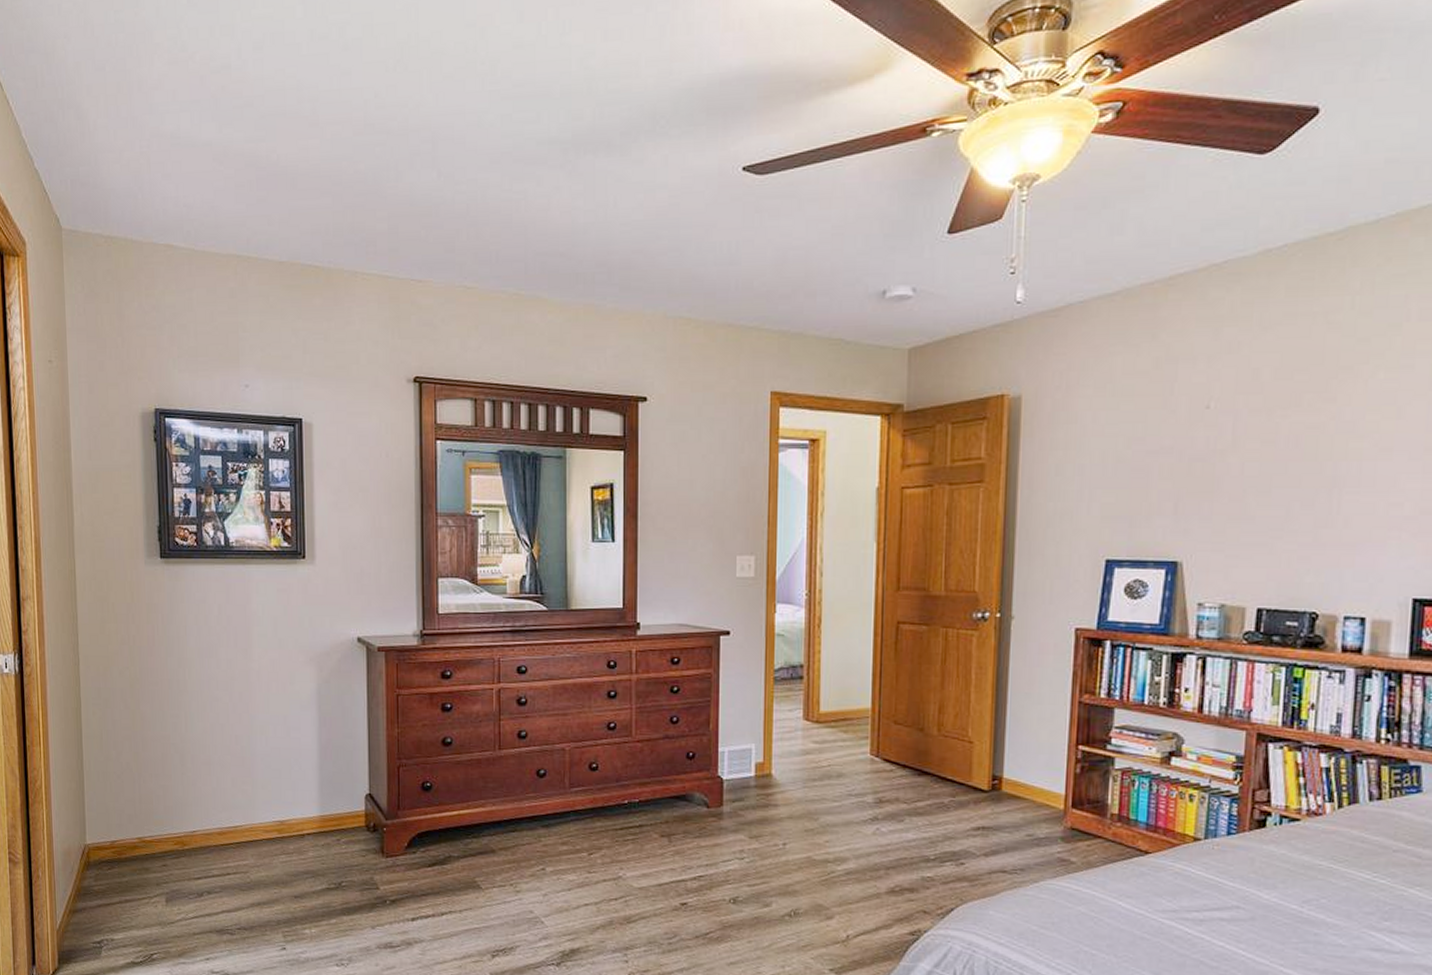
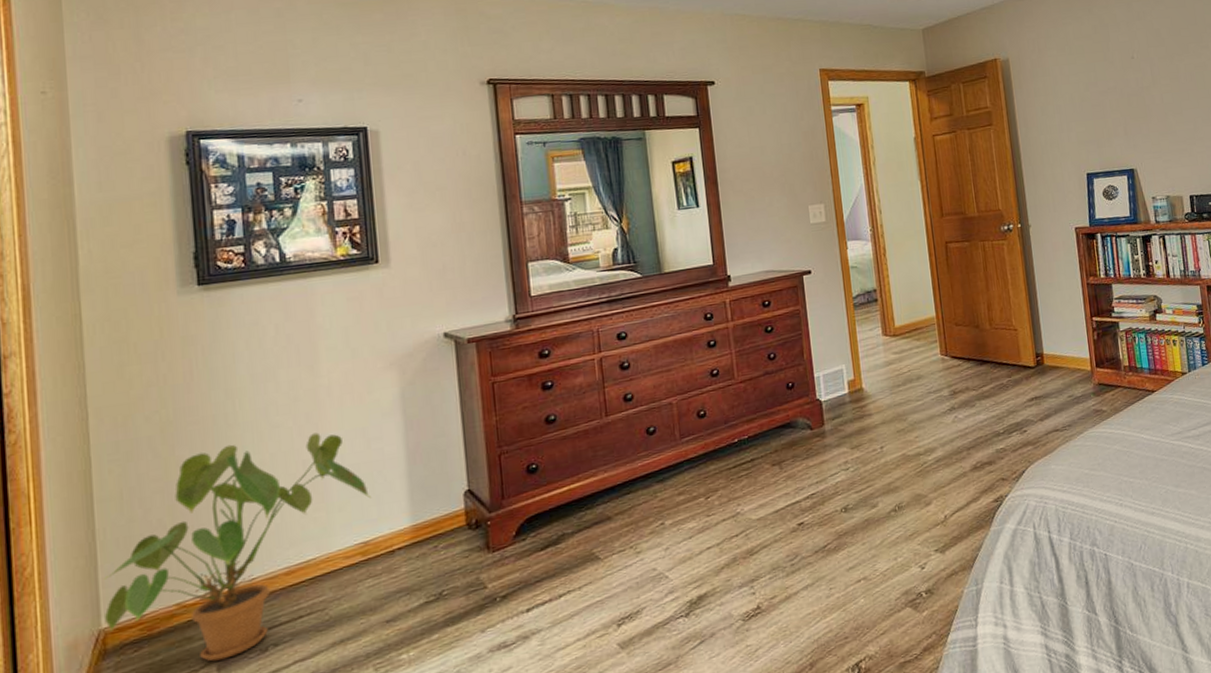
house plant: none [88,708,288,894] -> present [104,432,371,662]

